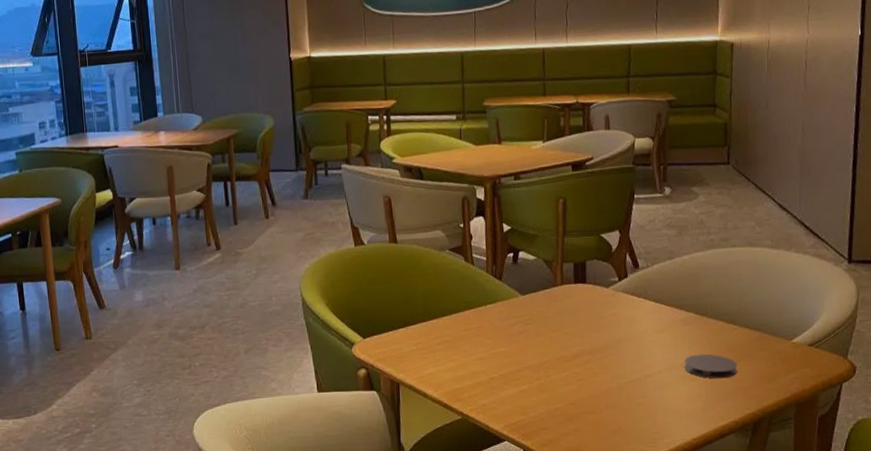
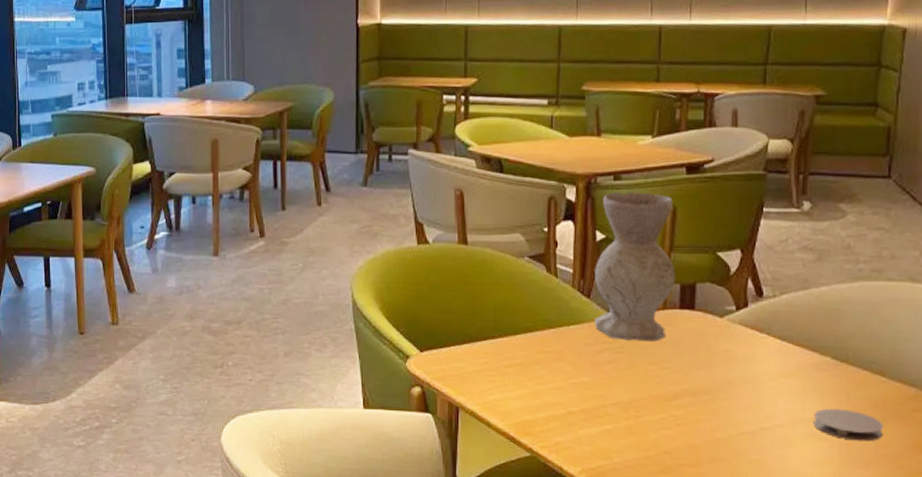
vase: none [504,188,570,314] -> present [595,192,675,341]

